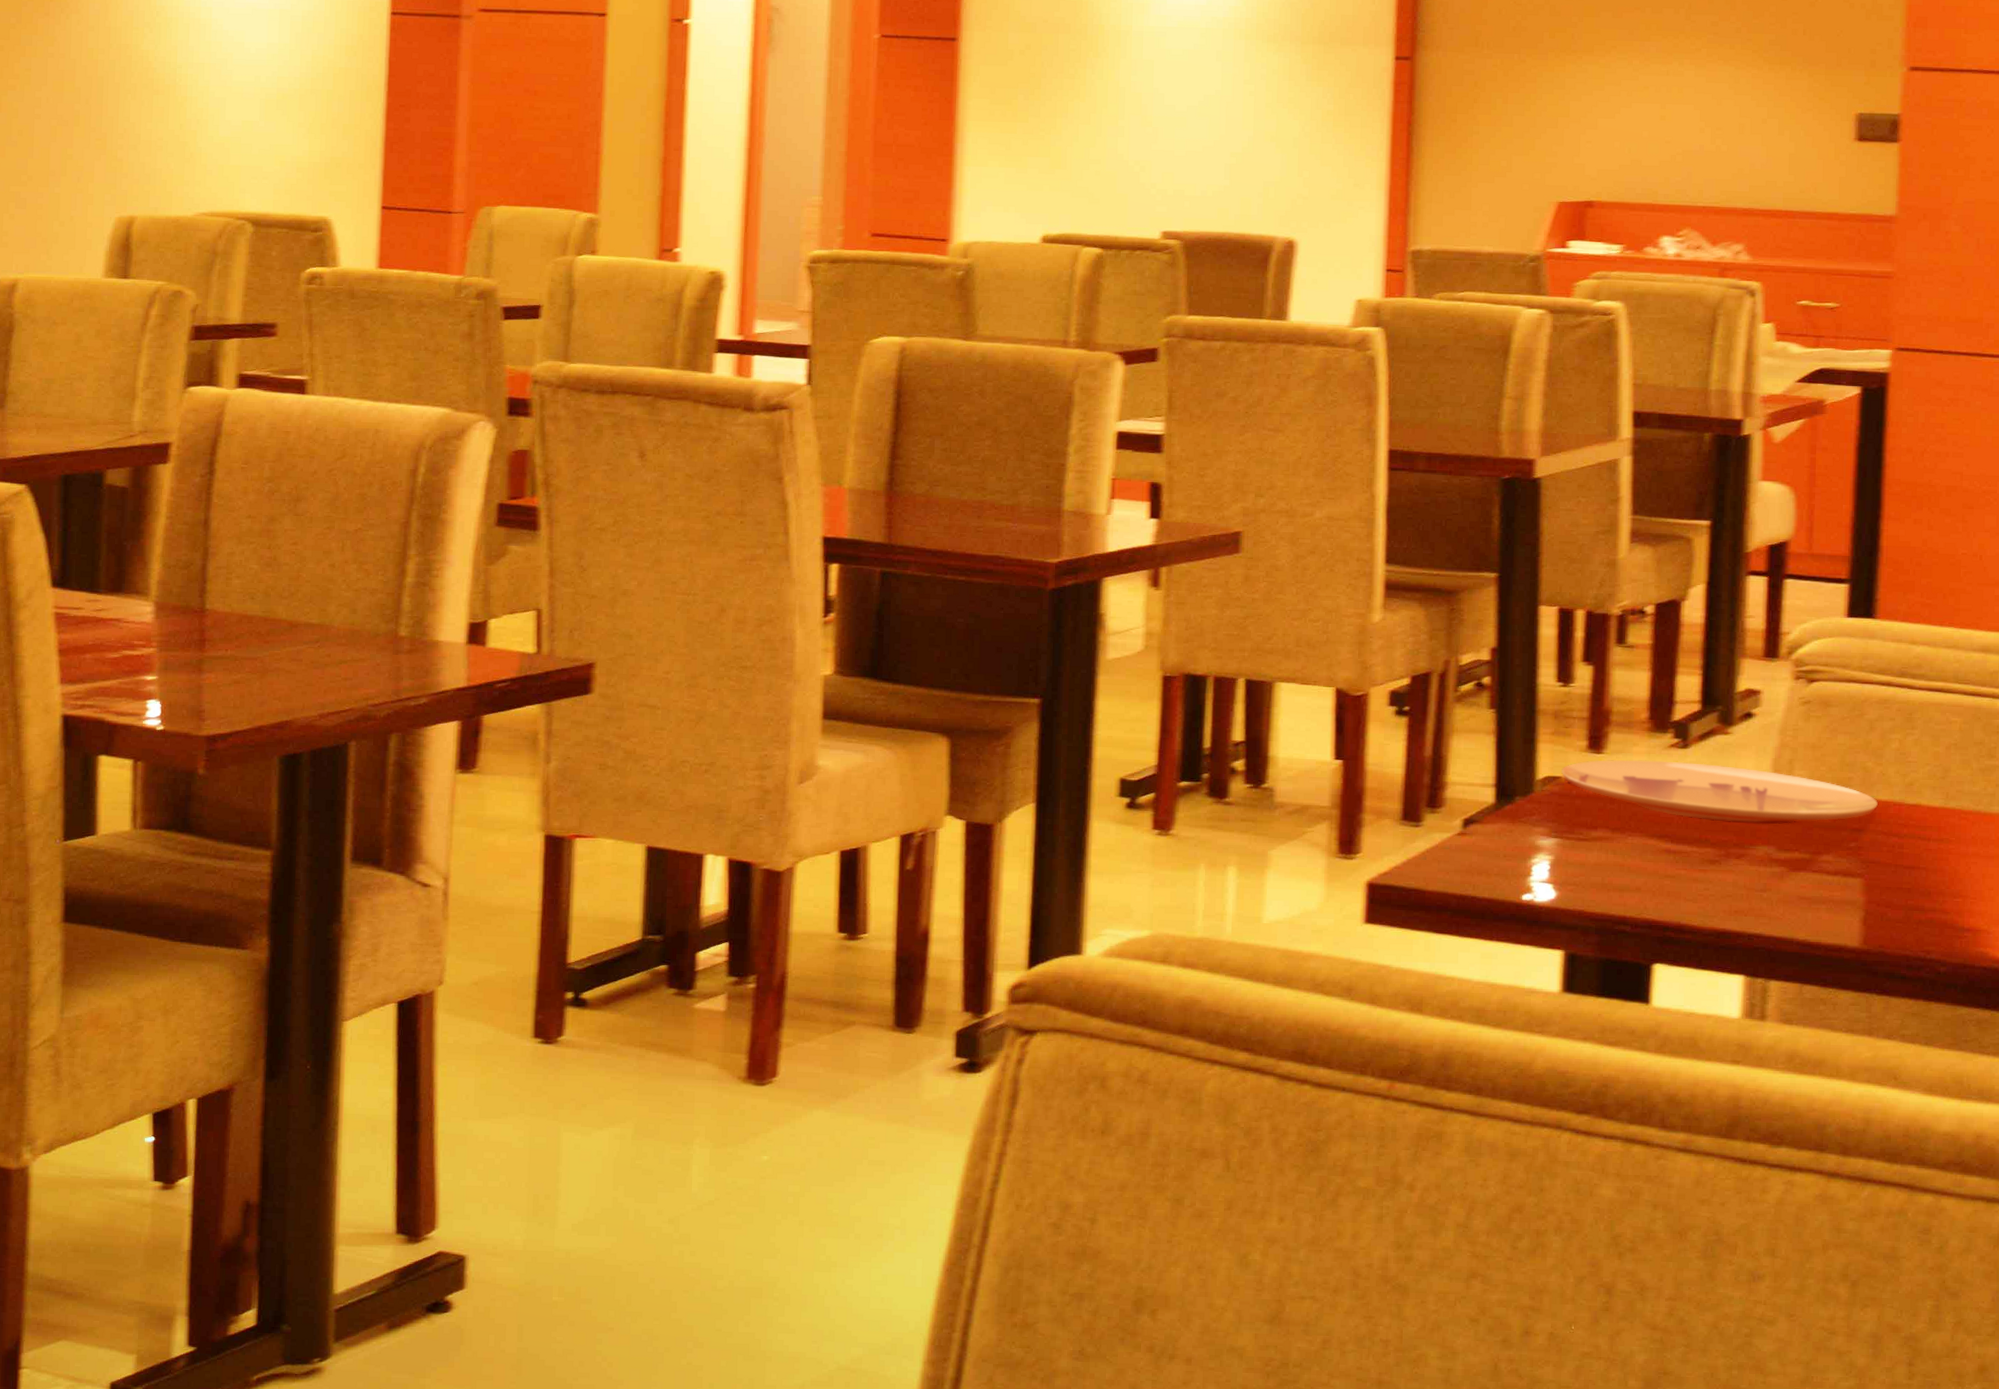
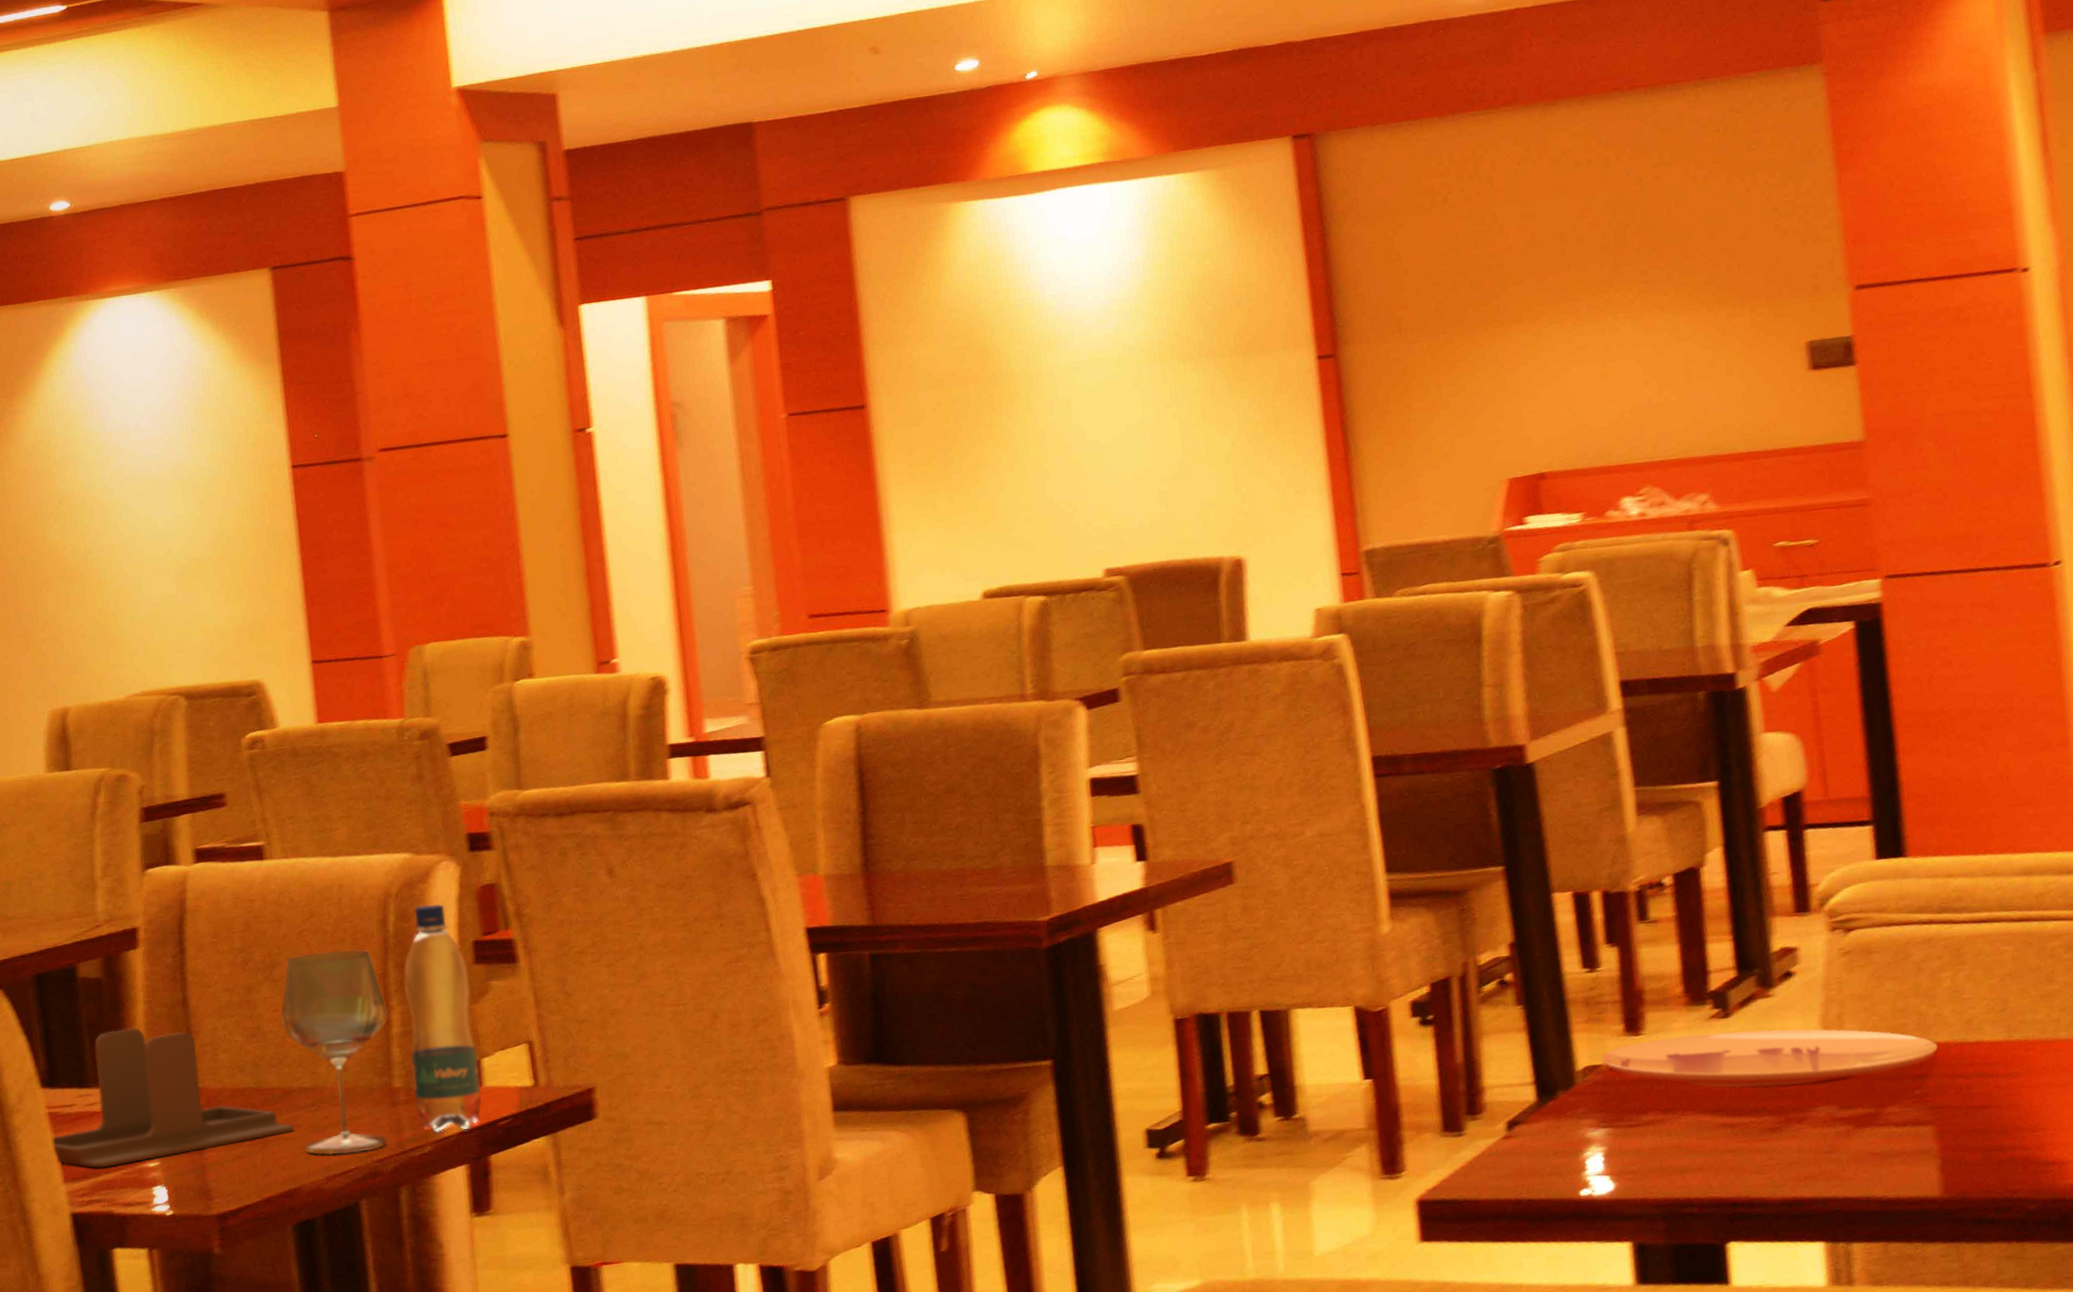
napkin holder: none [55,540,295,674] -> present [52,1028,294,1169]
wine glass: none [298,492,404,694] -> present [280,949,388,1155]
bottle: none [417,461,490,686] -> present [402,903,482,1133]

